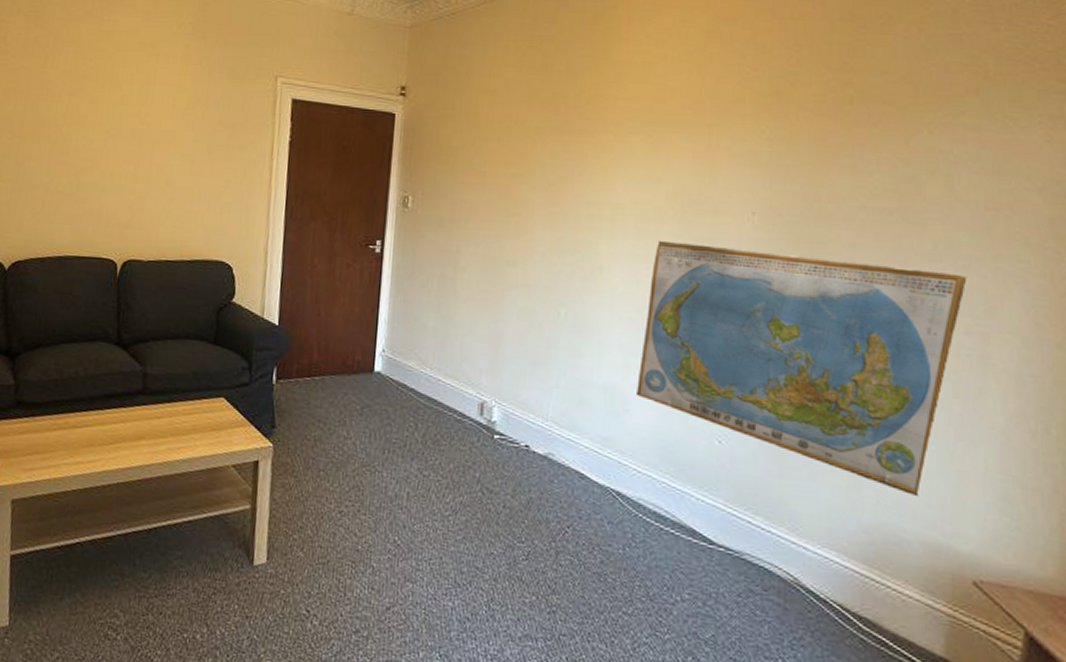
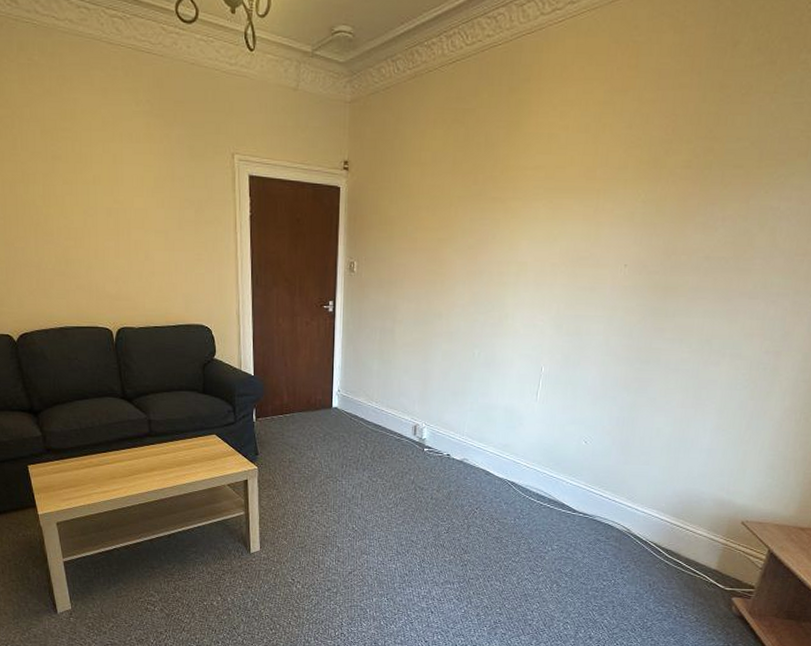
world map: present [635,240,967,497] -> none [528,291,774,470]

